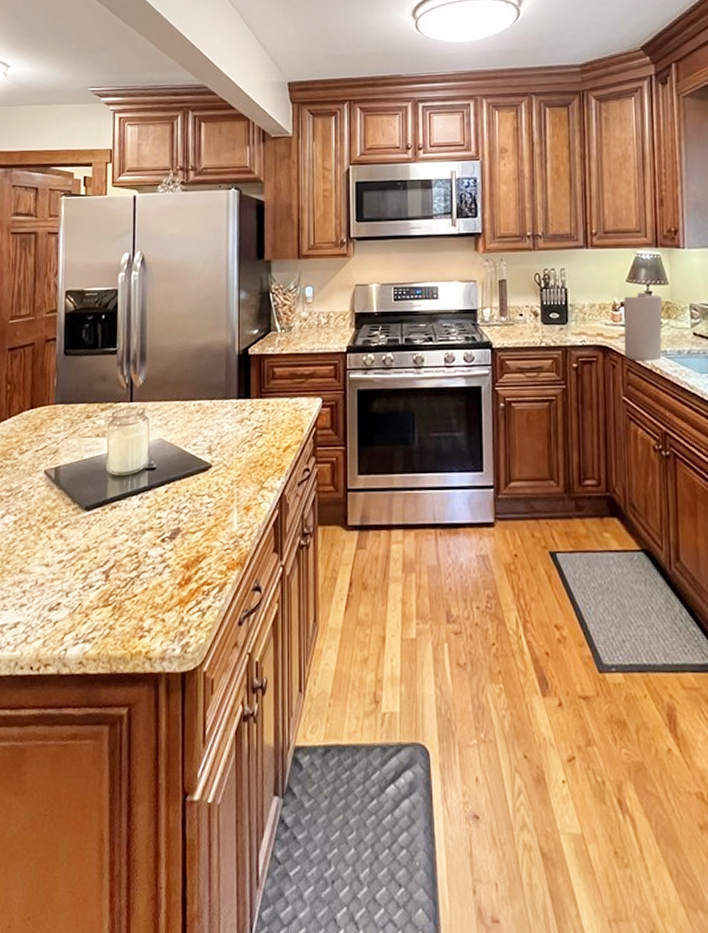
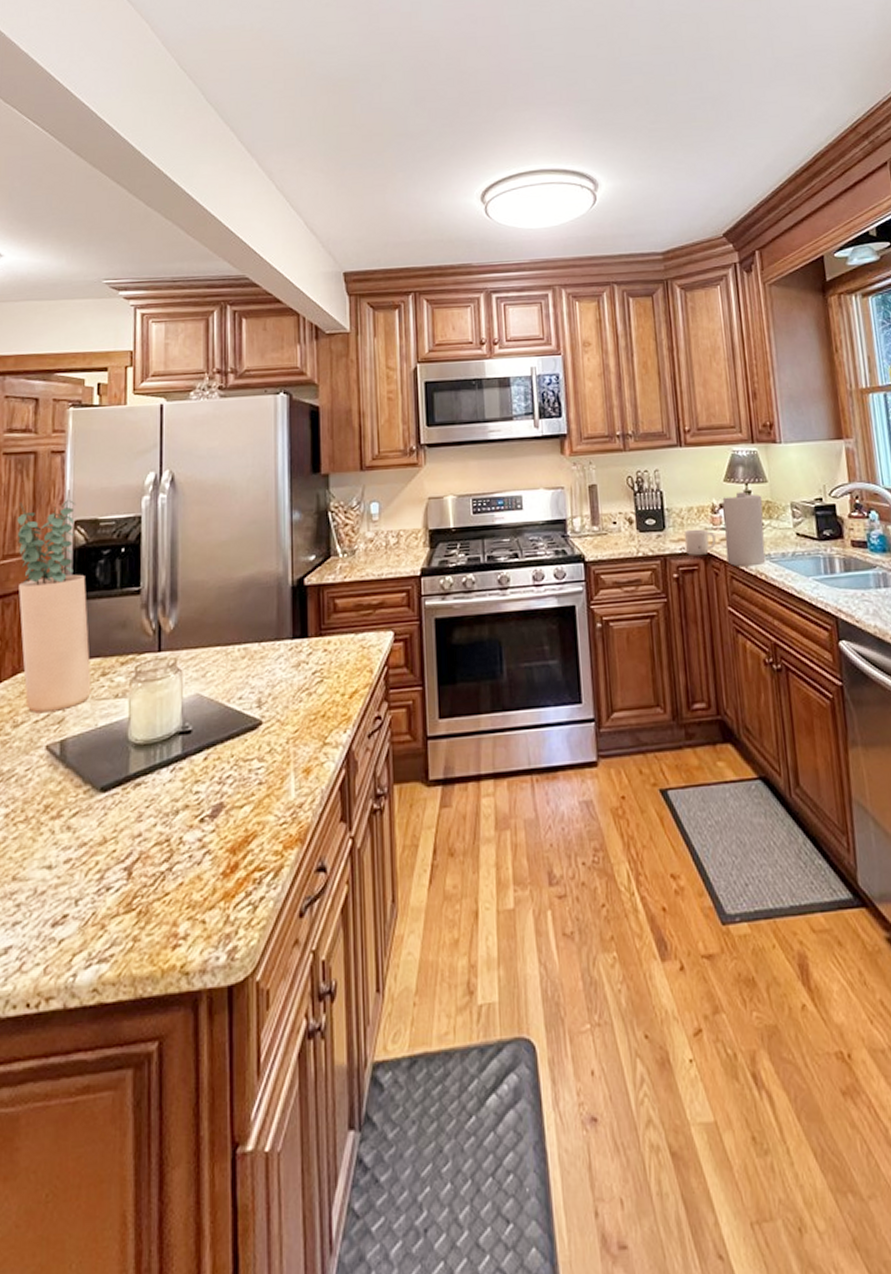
vase: none [22,265,79,444] -> present [17,490,91,713]
mug: none [585,324,615,349] -> present [683,528,716,556]

